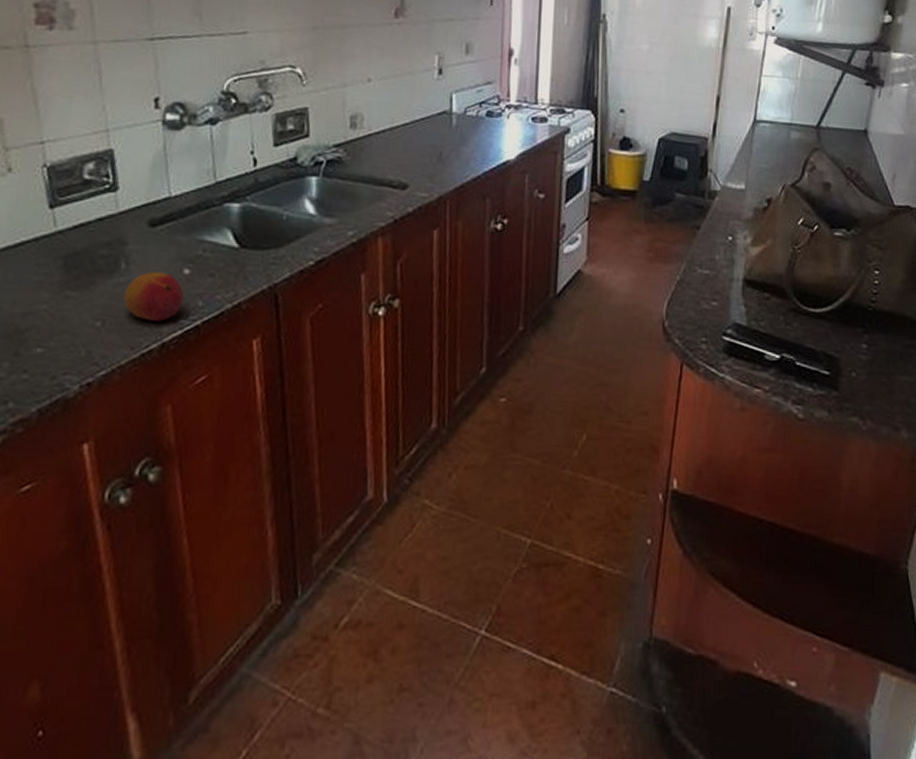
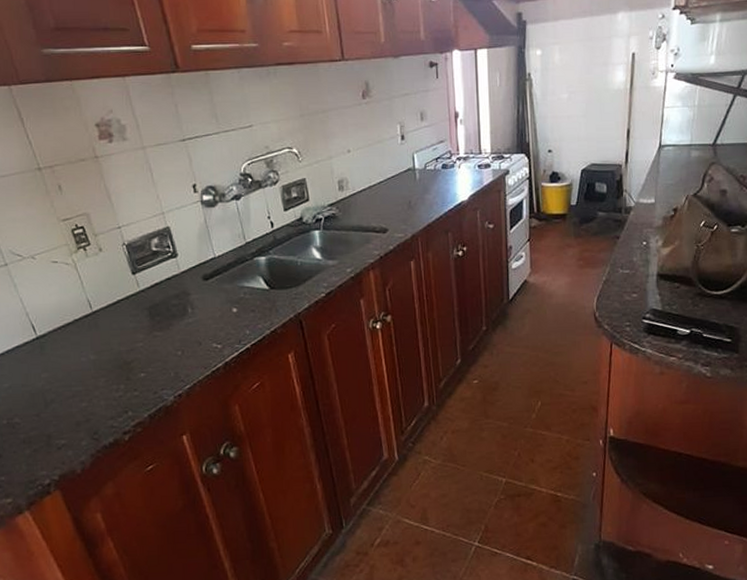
fruit: present [123,271,184,321] -> none [193,312,235,348]

